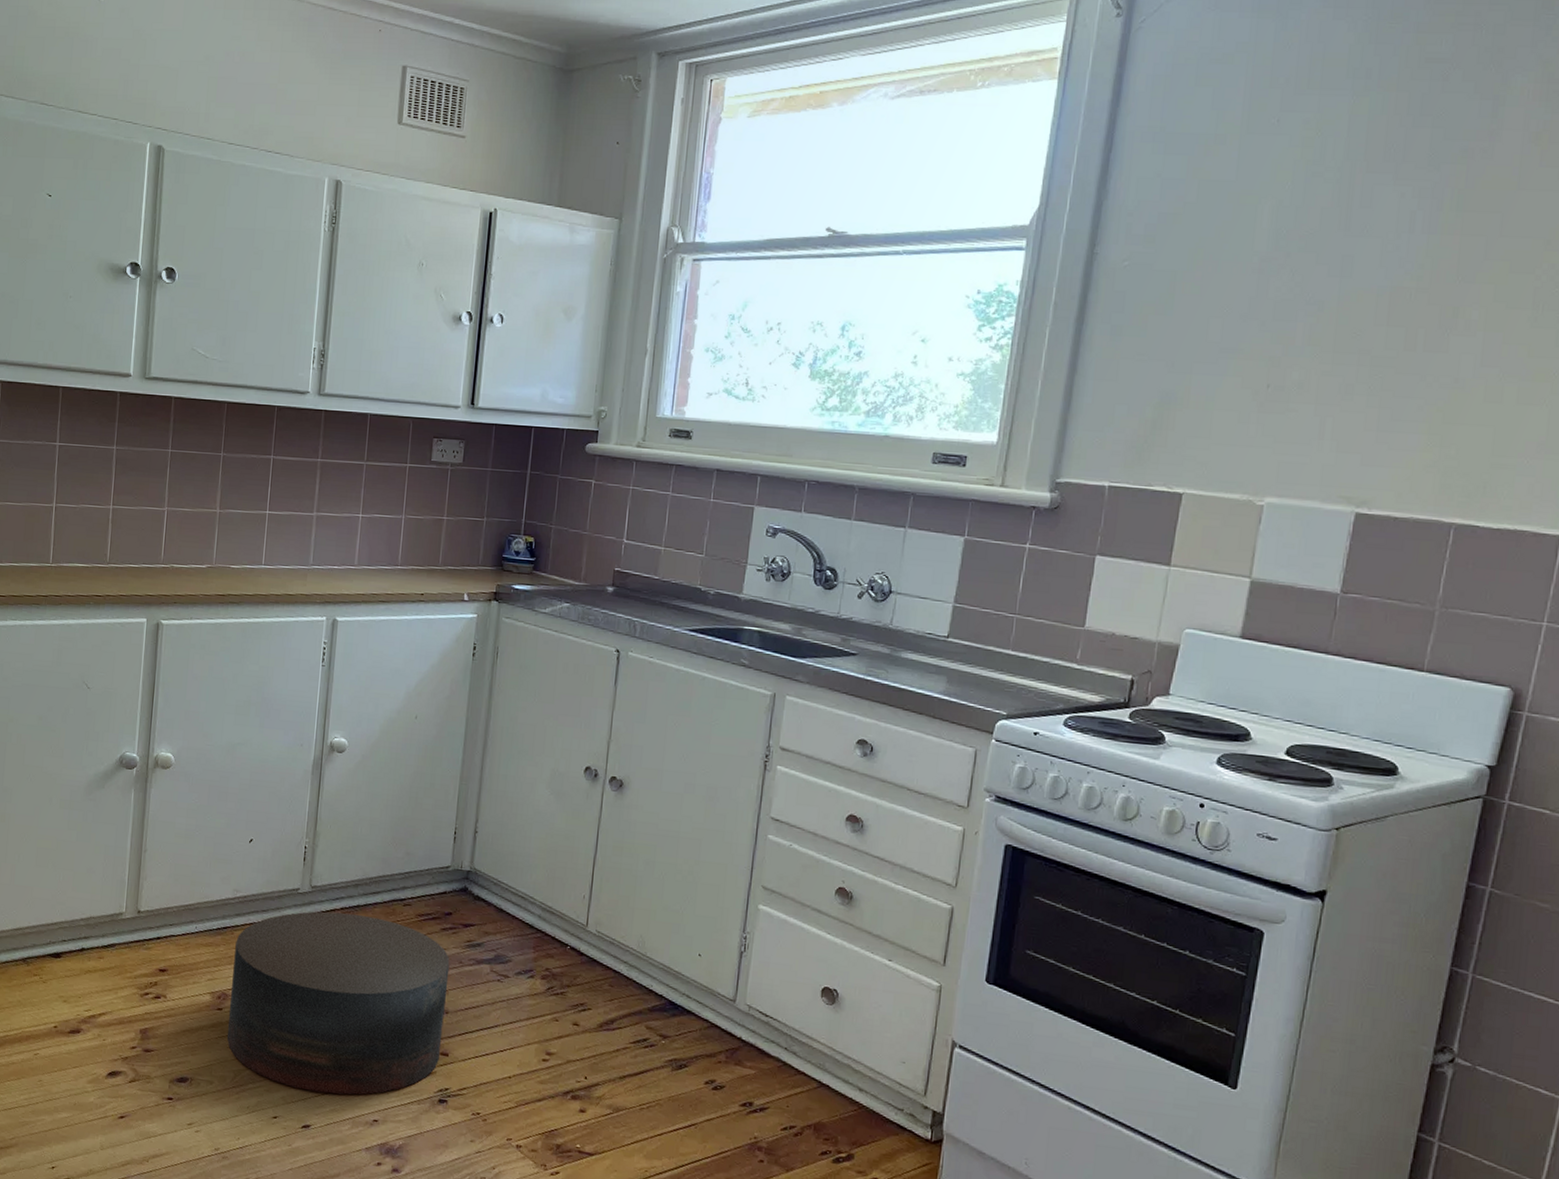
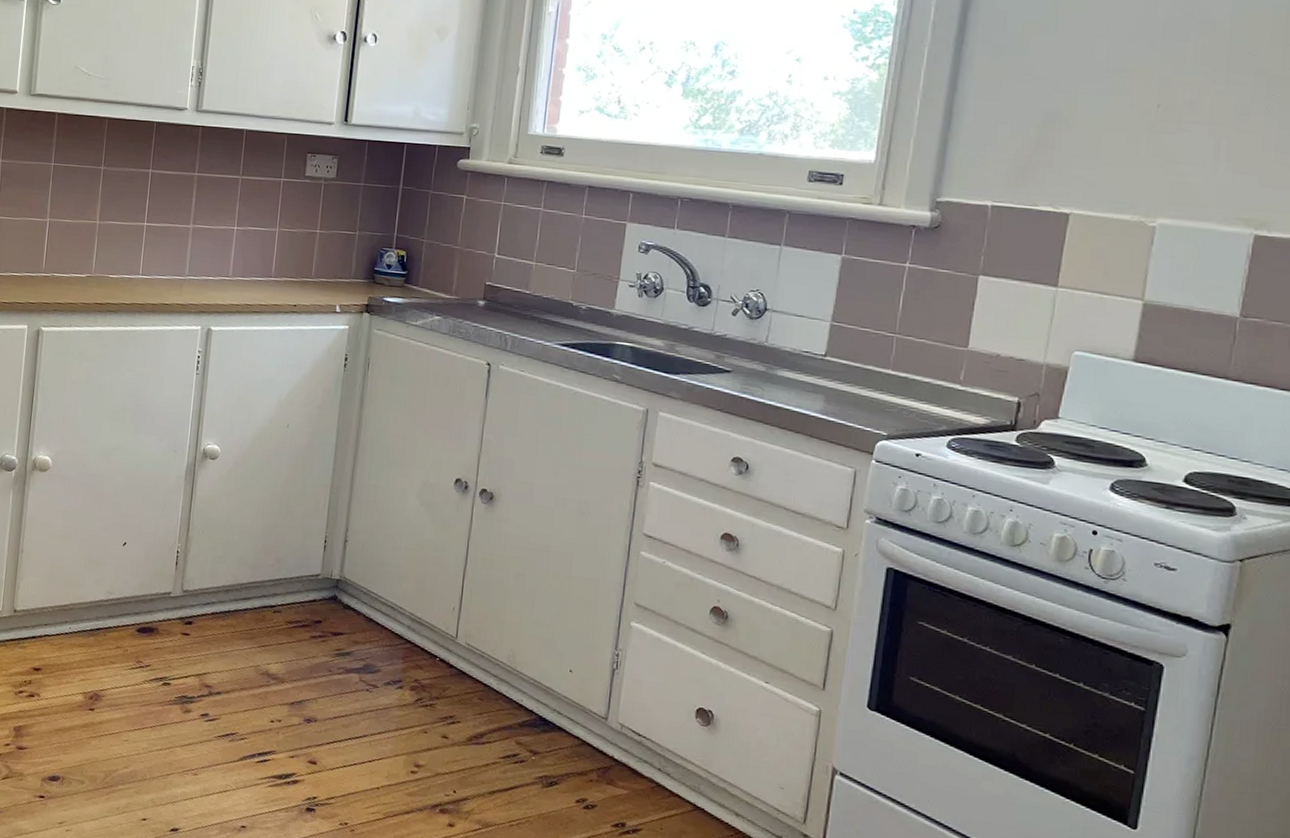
stool: present [226,911,450,1095] -> none [98,615,319,800]

